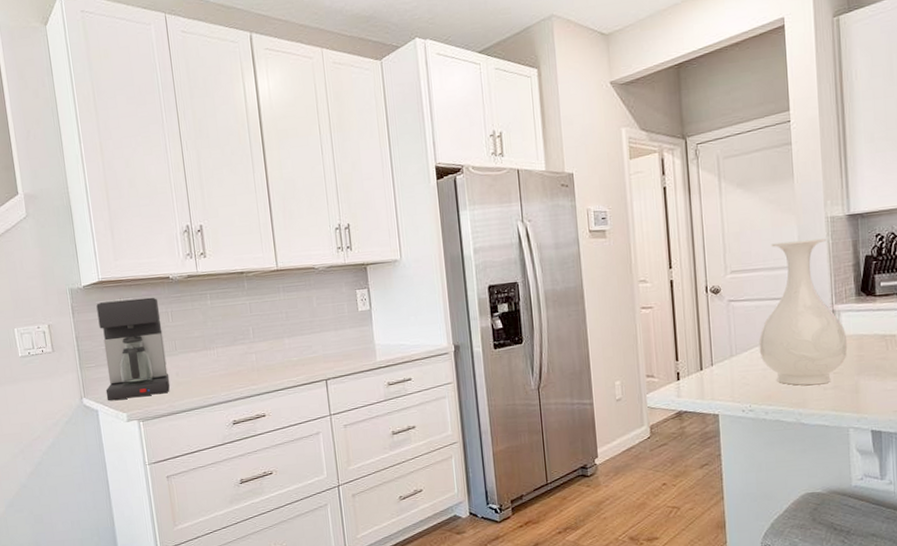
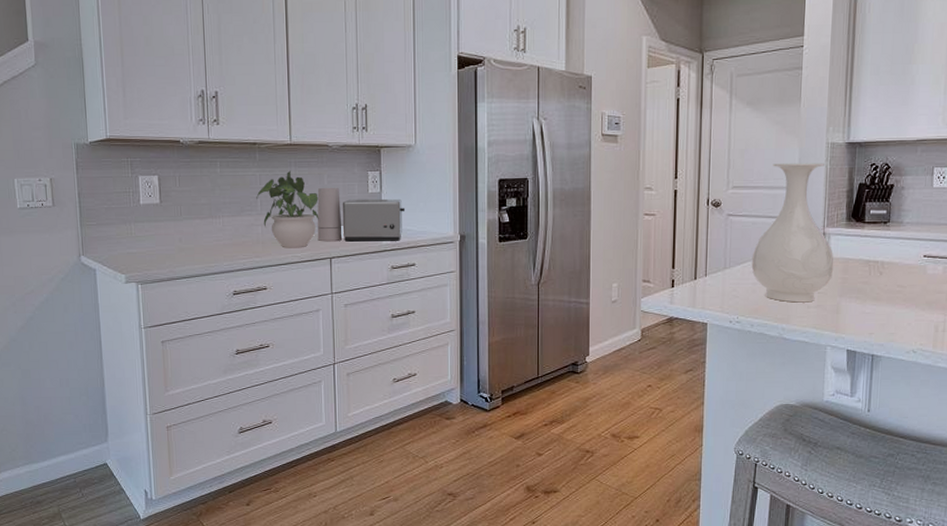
coffee maker: present [96,297,170,402] -> none [102,160,172,261]
potted plant: none [248,296,312,374] -> present [256,170,319,248]
canister: none [308,308,336,364] -> present [317,187,342,242]
toaster: none [333,314,397,362] -> present [342,198,406,242]

